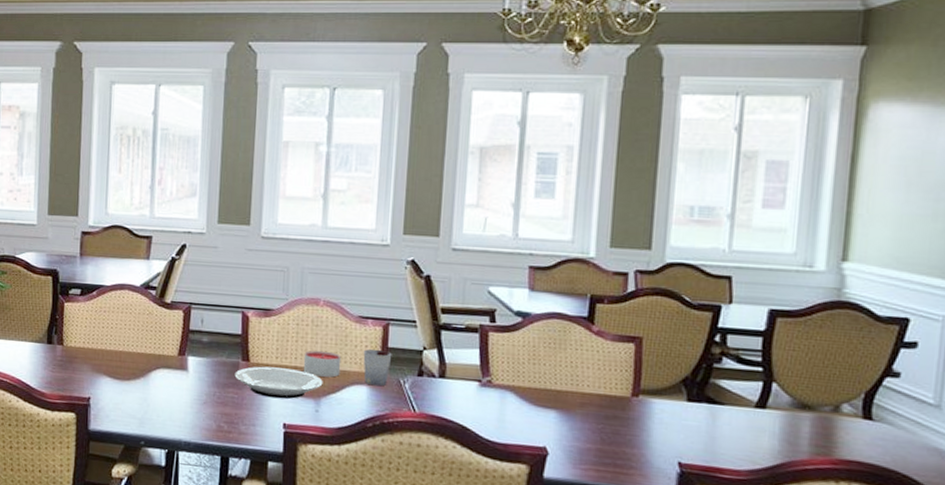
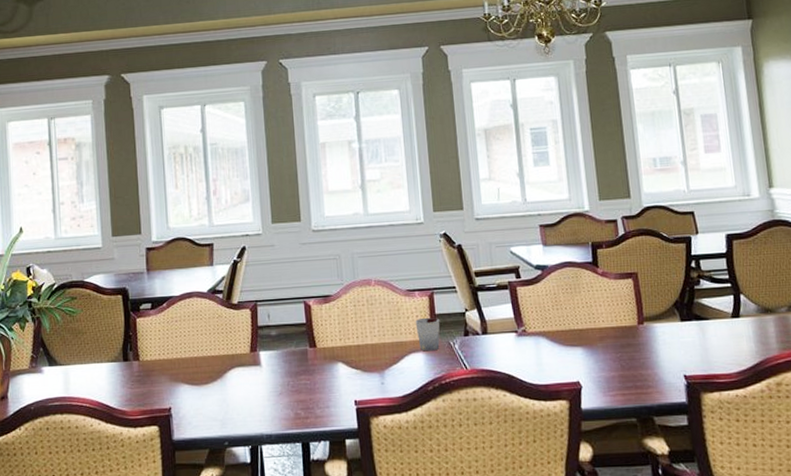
plate: present [234,366,323,399] -> none [304,348,384,378]
candle: present [303,350,342,378] -> none [364,326,398,351]

